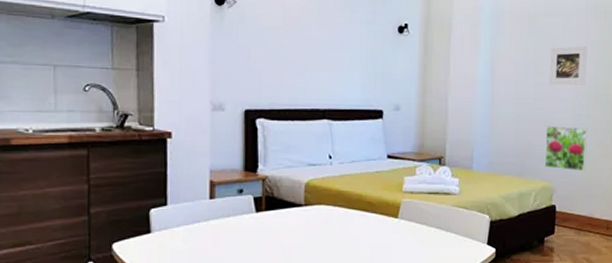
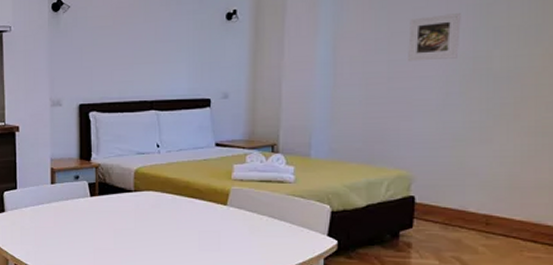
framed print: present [544,126,588,172] -> none [400,107,461,159]

